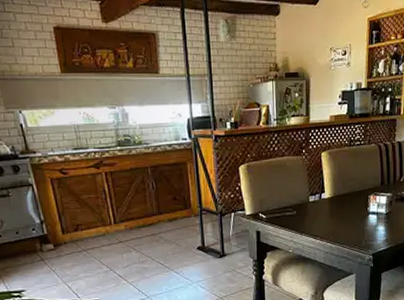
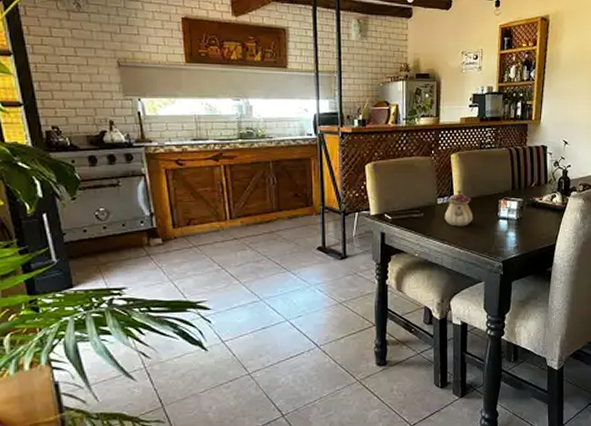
teapot: none [316,187,344,223] -> present [444,190,474,226]

